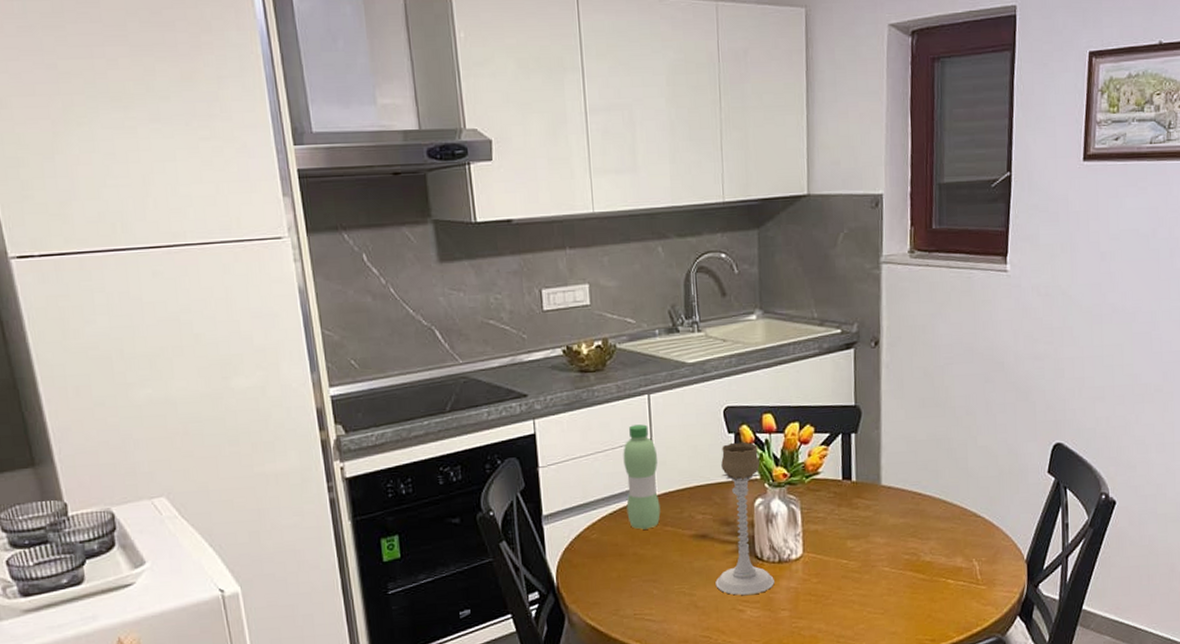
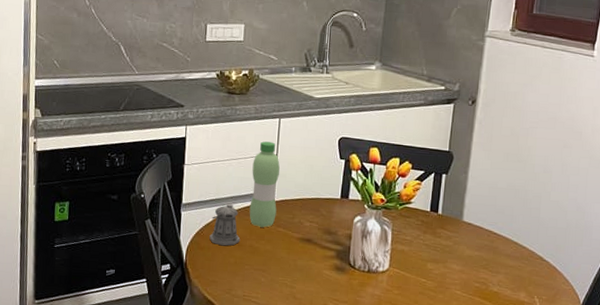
pepper shaker: none [582,507,621,560] -> present [209,204,241,246]
candle holder: present [715,441,774,595] -> none [313,167,363,296]

